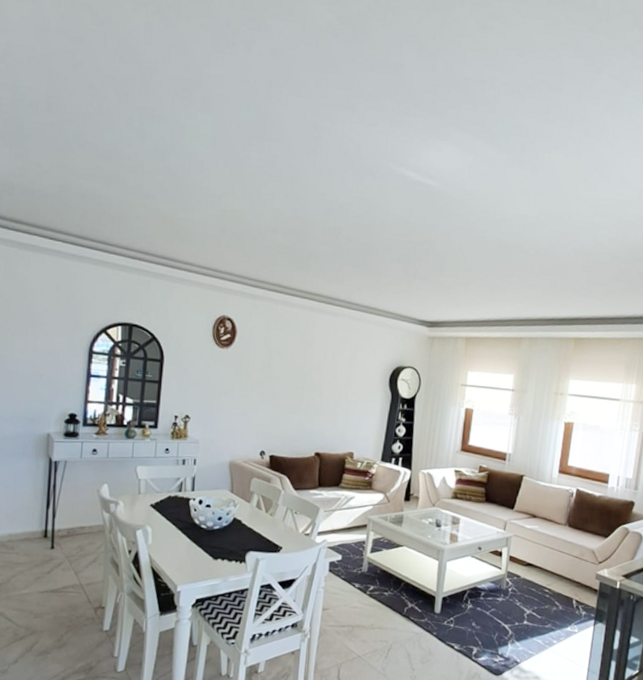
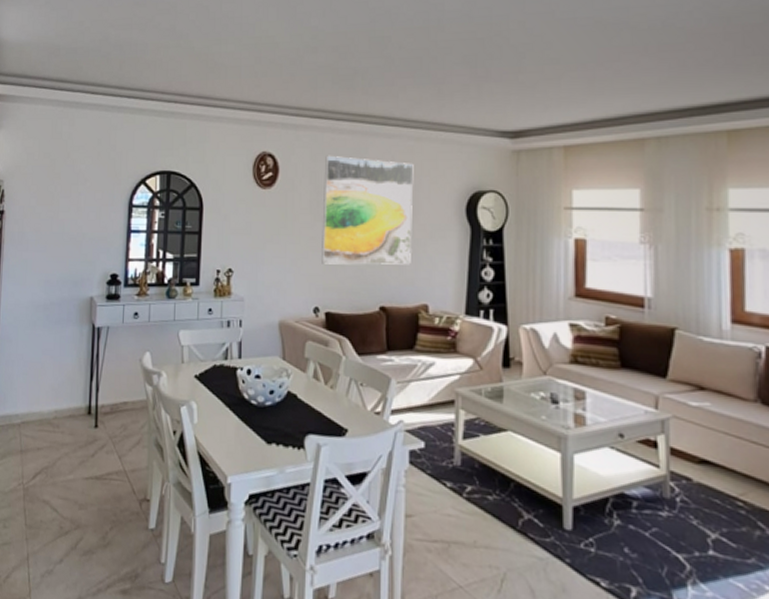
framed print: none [269,324,352,421] -> present [322,155,414,265]

